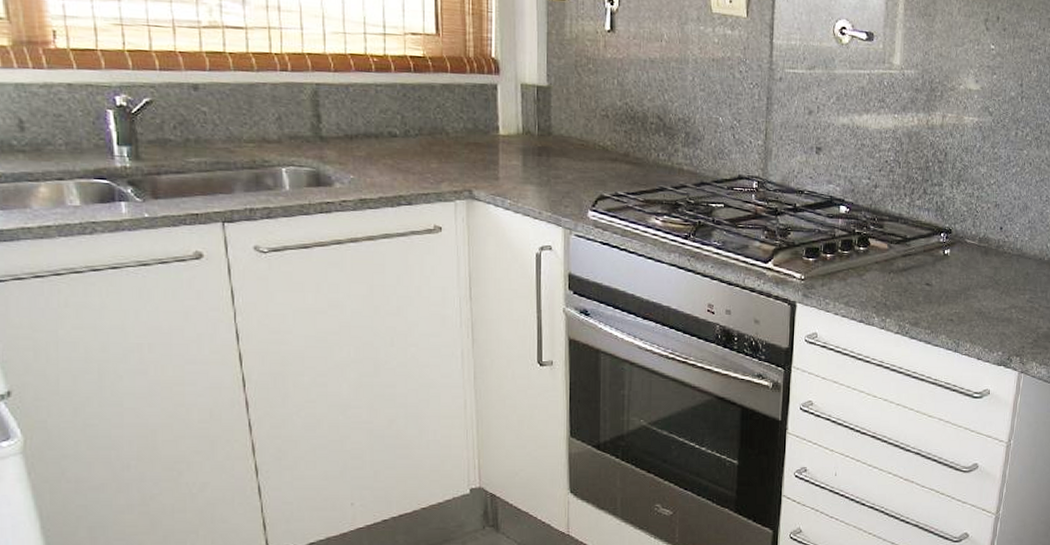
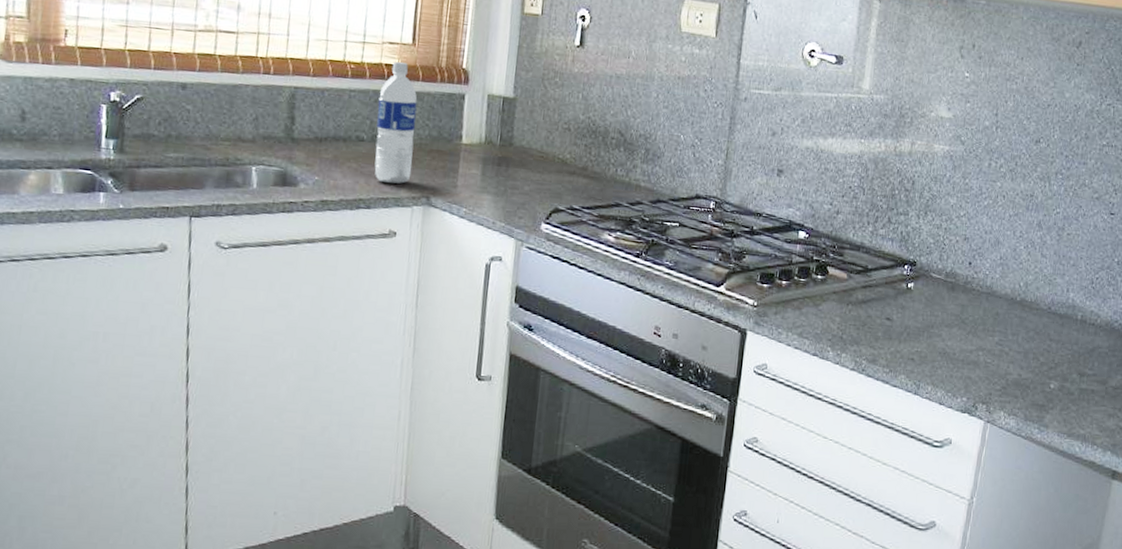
water bottle: none [407,53,451,179] -> present [374,61,417,184]

